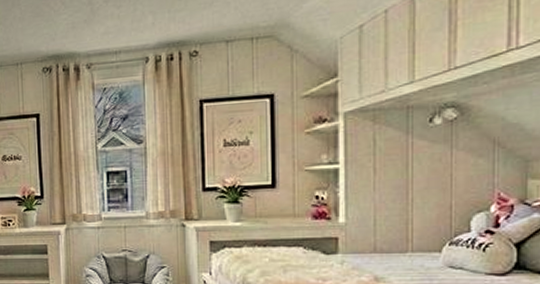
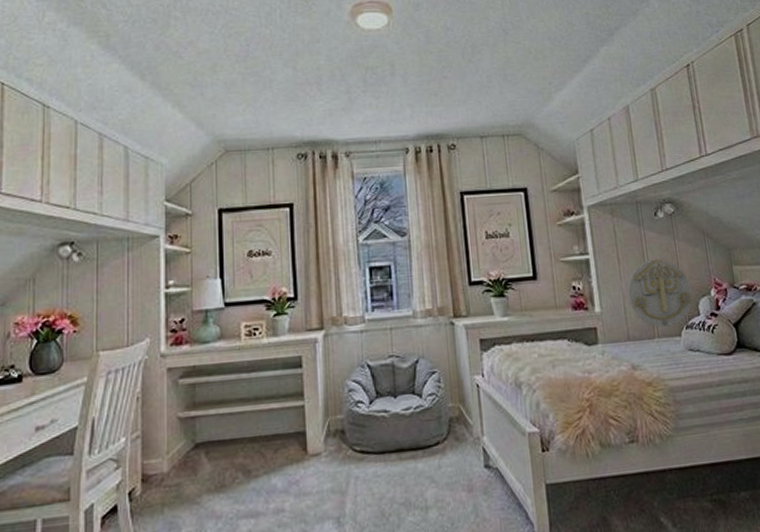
wall decoration: none [380,169,465,241] -> present [626,258,693,327]

